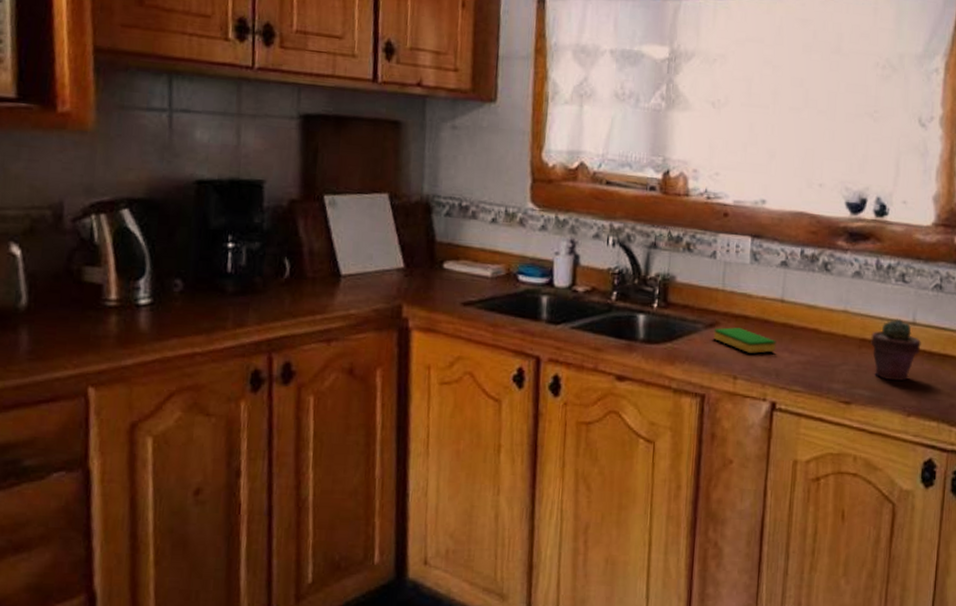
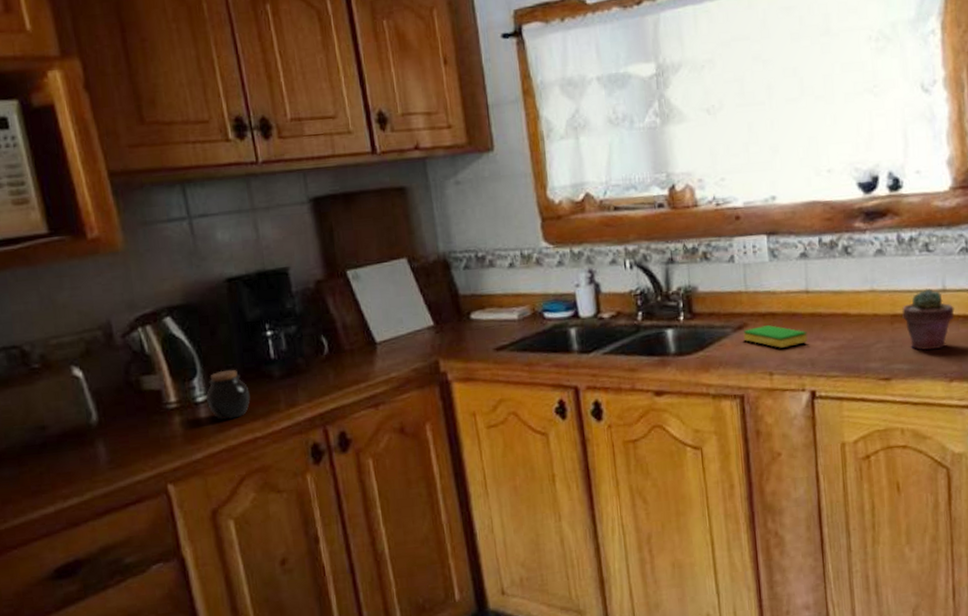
jar: none [150,275,197,328] -> present [206,369,250,420]

